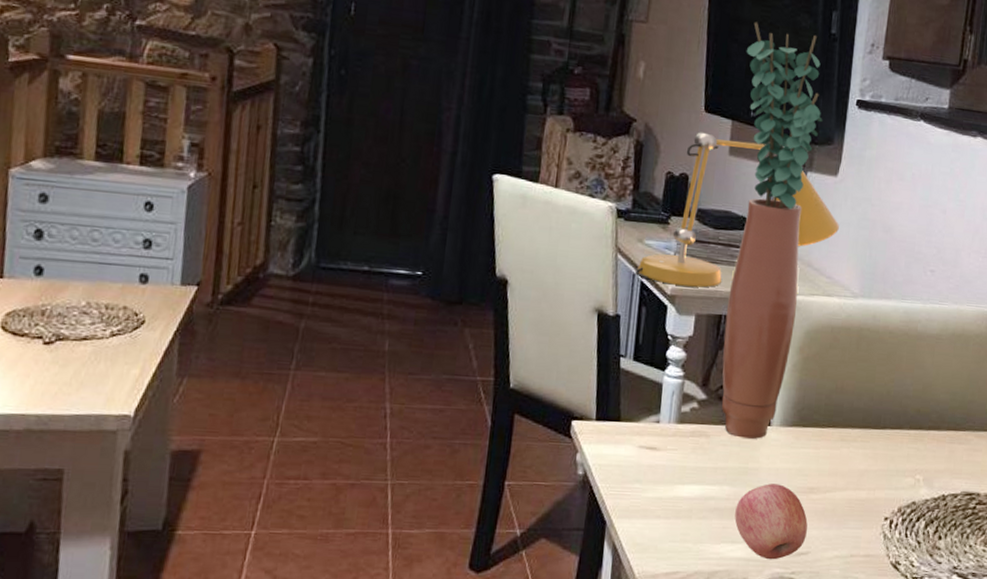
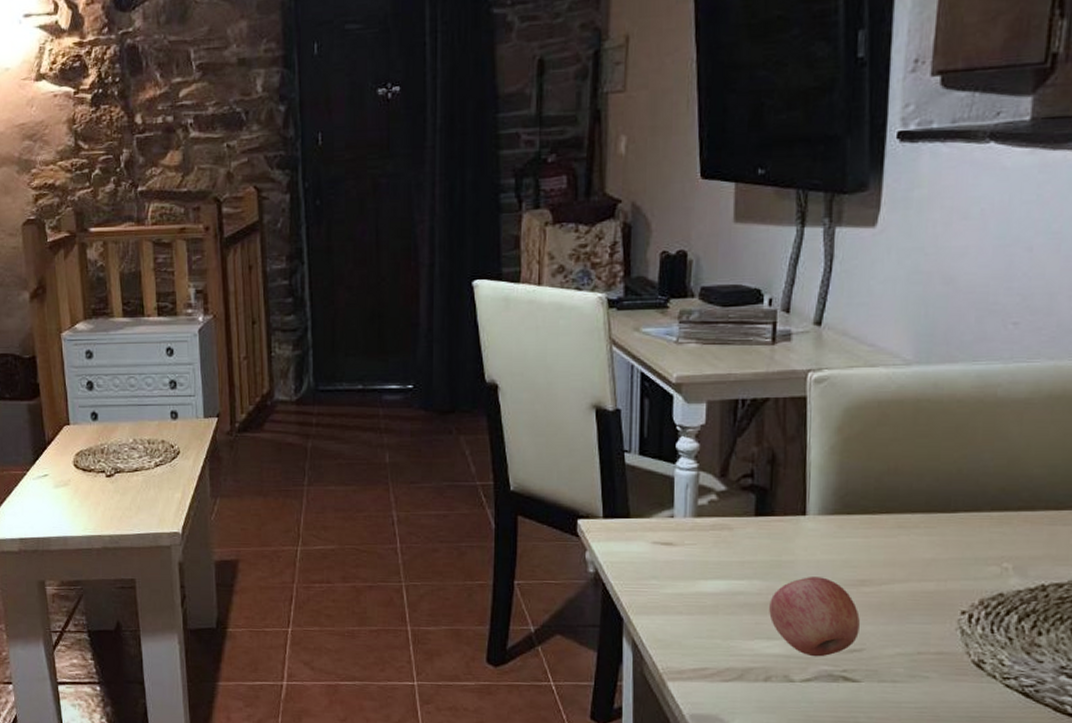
table lamp: present [635,132,839,288] -> none [634,202,882,372]
vase: present [721,22,823,439] -> none [742,63,853,530]

